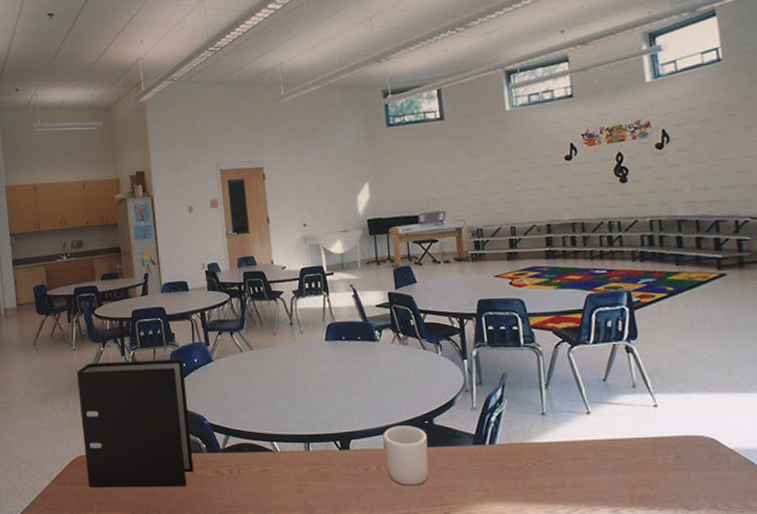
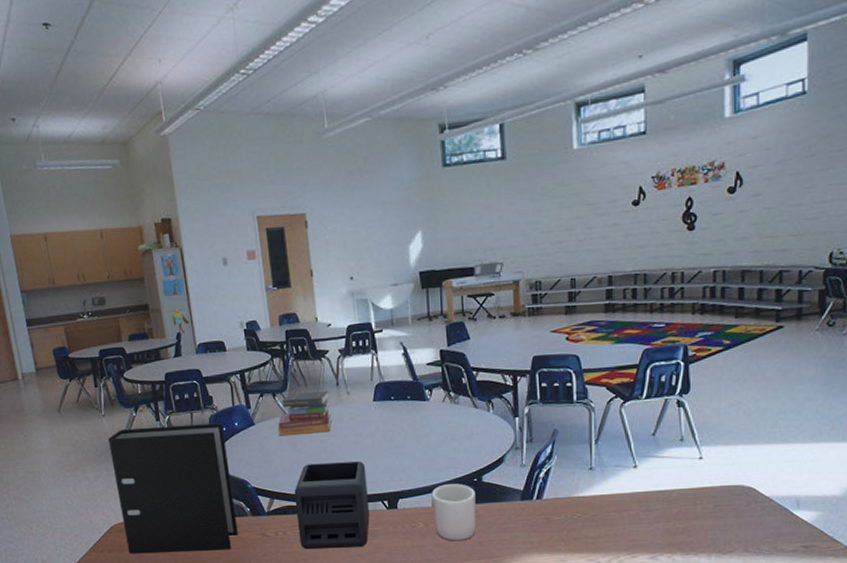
books: none [234,330,286,373] -> present [277,391,332,436]
desk organizer: none [248,399,322,490] -> present [294,460,370,550]

